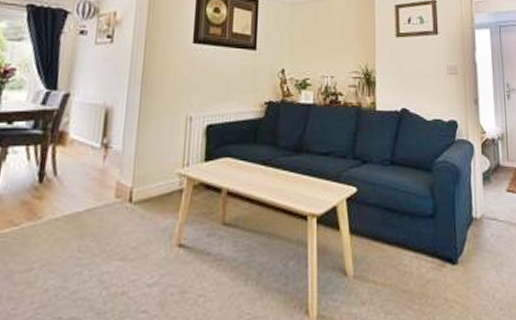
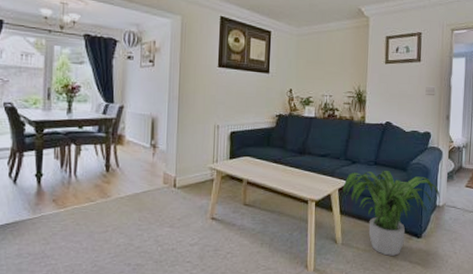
potted plant: none [352,172,476,292] -> present [343,171,440,256]

